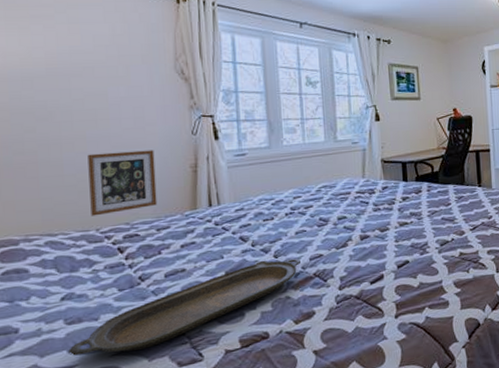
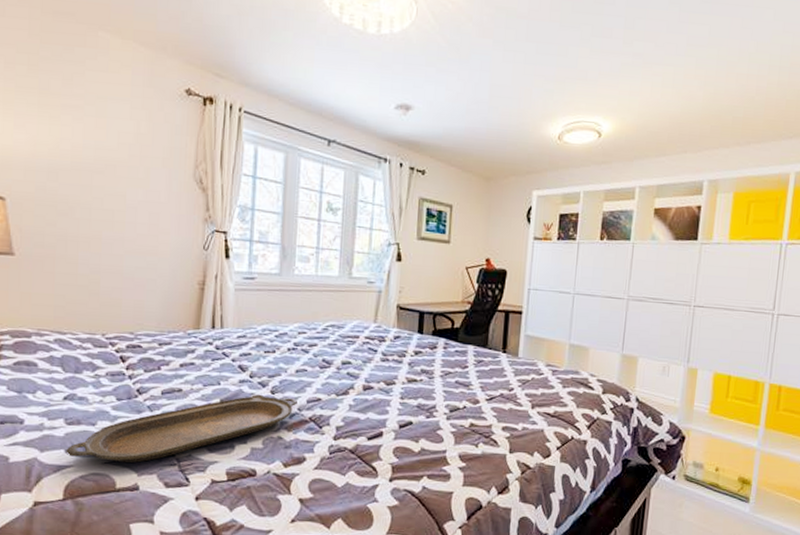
picture frame: present [87,150,158,216] -> none [99,256,165,321]

